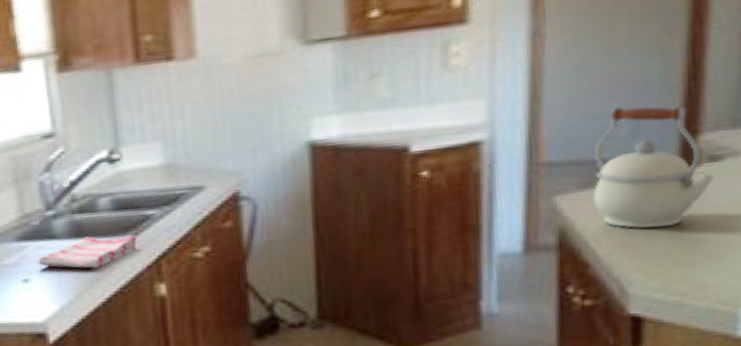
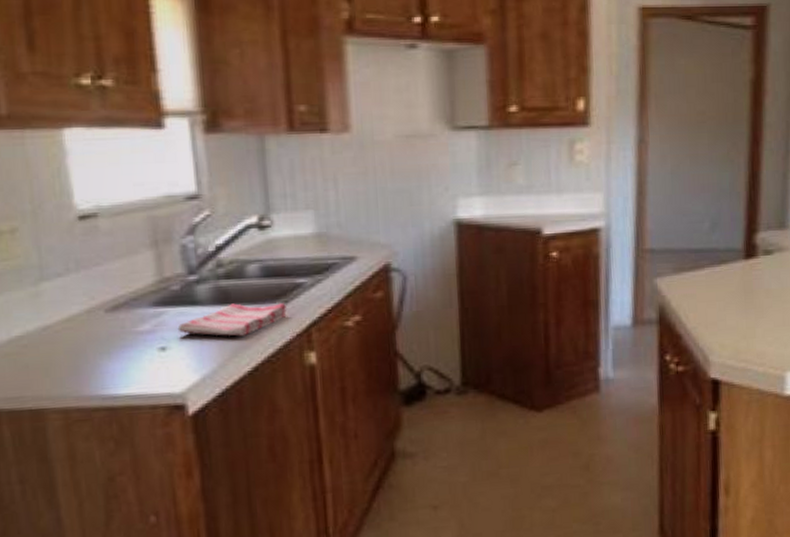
kettle: present [593,106,714,229] -> none [684,206,767,307]

